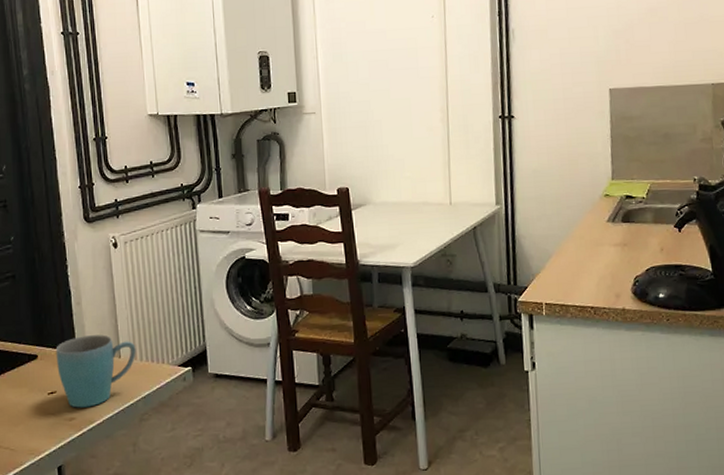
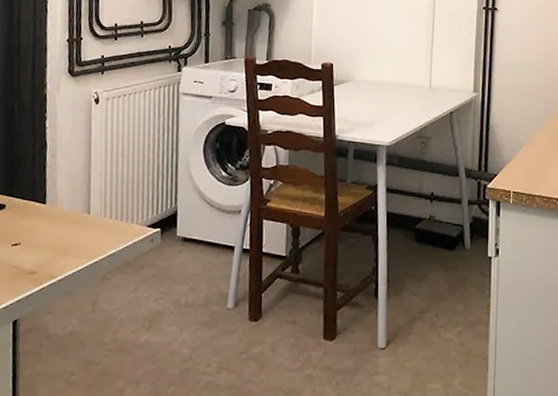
mug: present [55,335,136,408] -> none [24,189,107,262]

